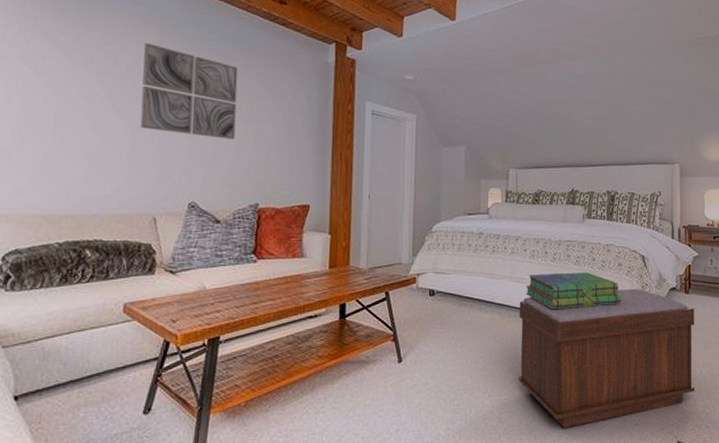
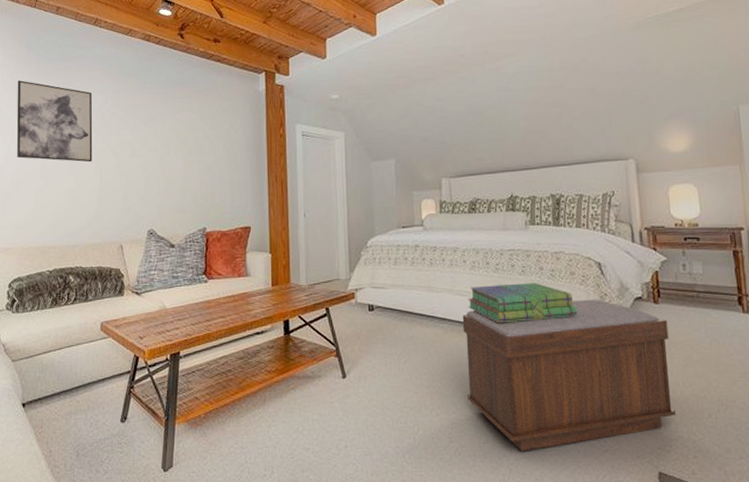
wall art: none [21,16,126,122] -> present [16,80,93,162]
wall art: present [140,42,238,140] -> none [106,91,183,171]

